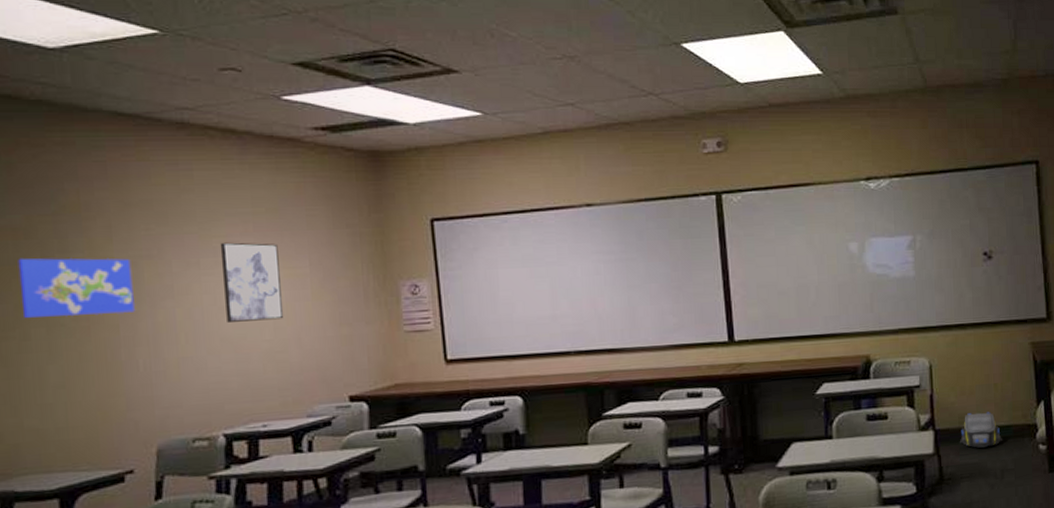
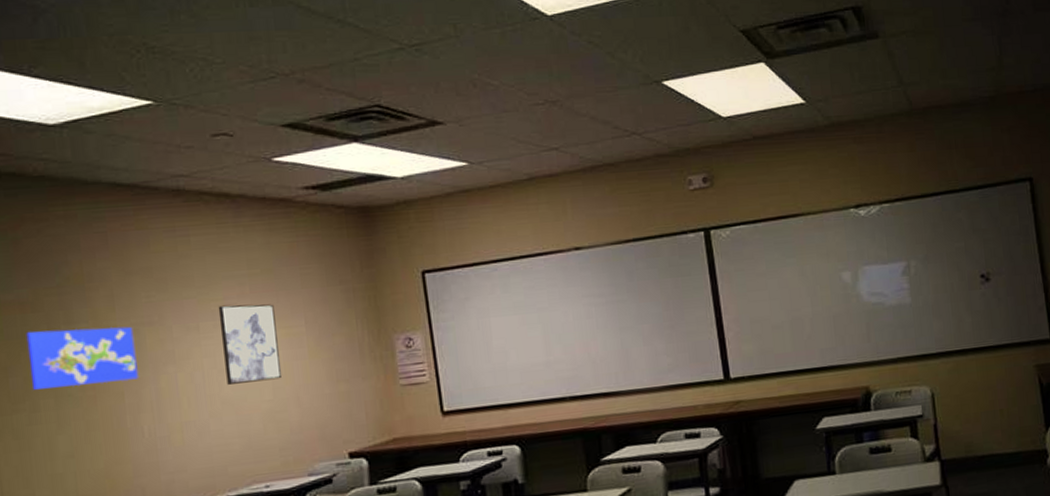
shoulder bag: present [960,412,1002,448] -> none [968,439,1012,477]

